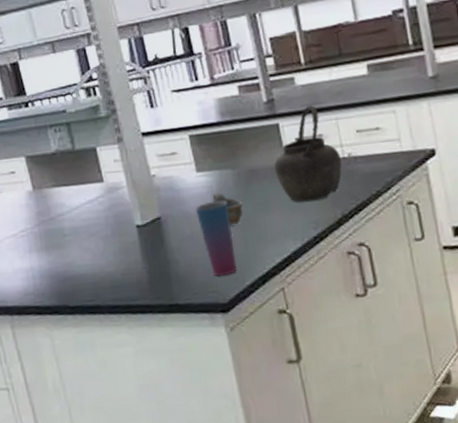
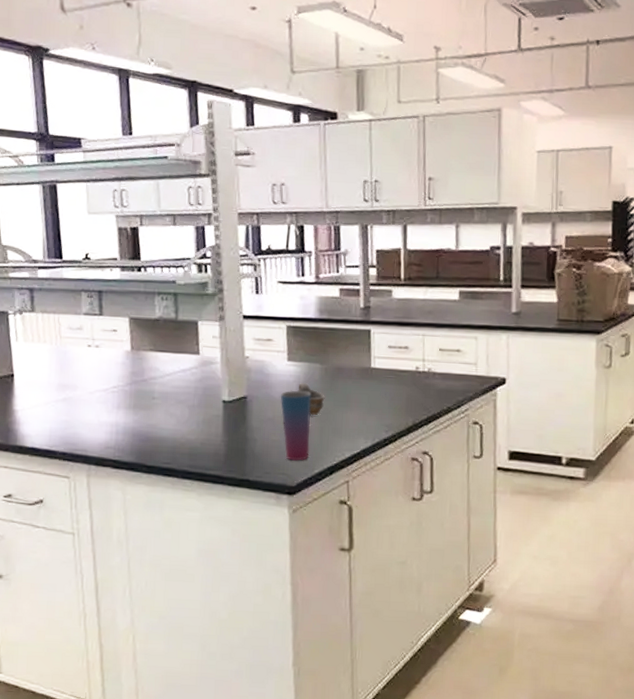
kettle: present [274,104,342,202] -> none [359,318,421,406]

